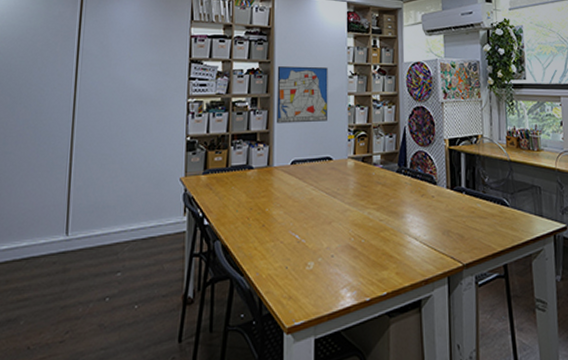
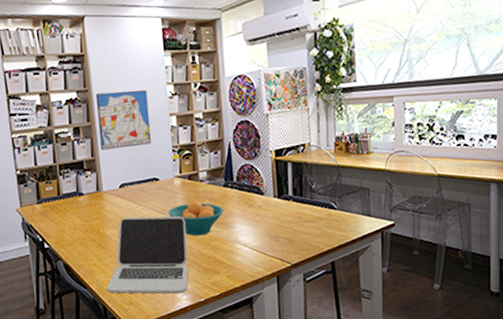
laptop: none [265,197,356,290] -> present [106,215,189,294]
fruit bowl: none [339,185,396,225] -> present [168,200,225,237]

